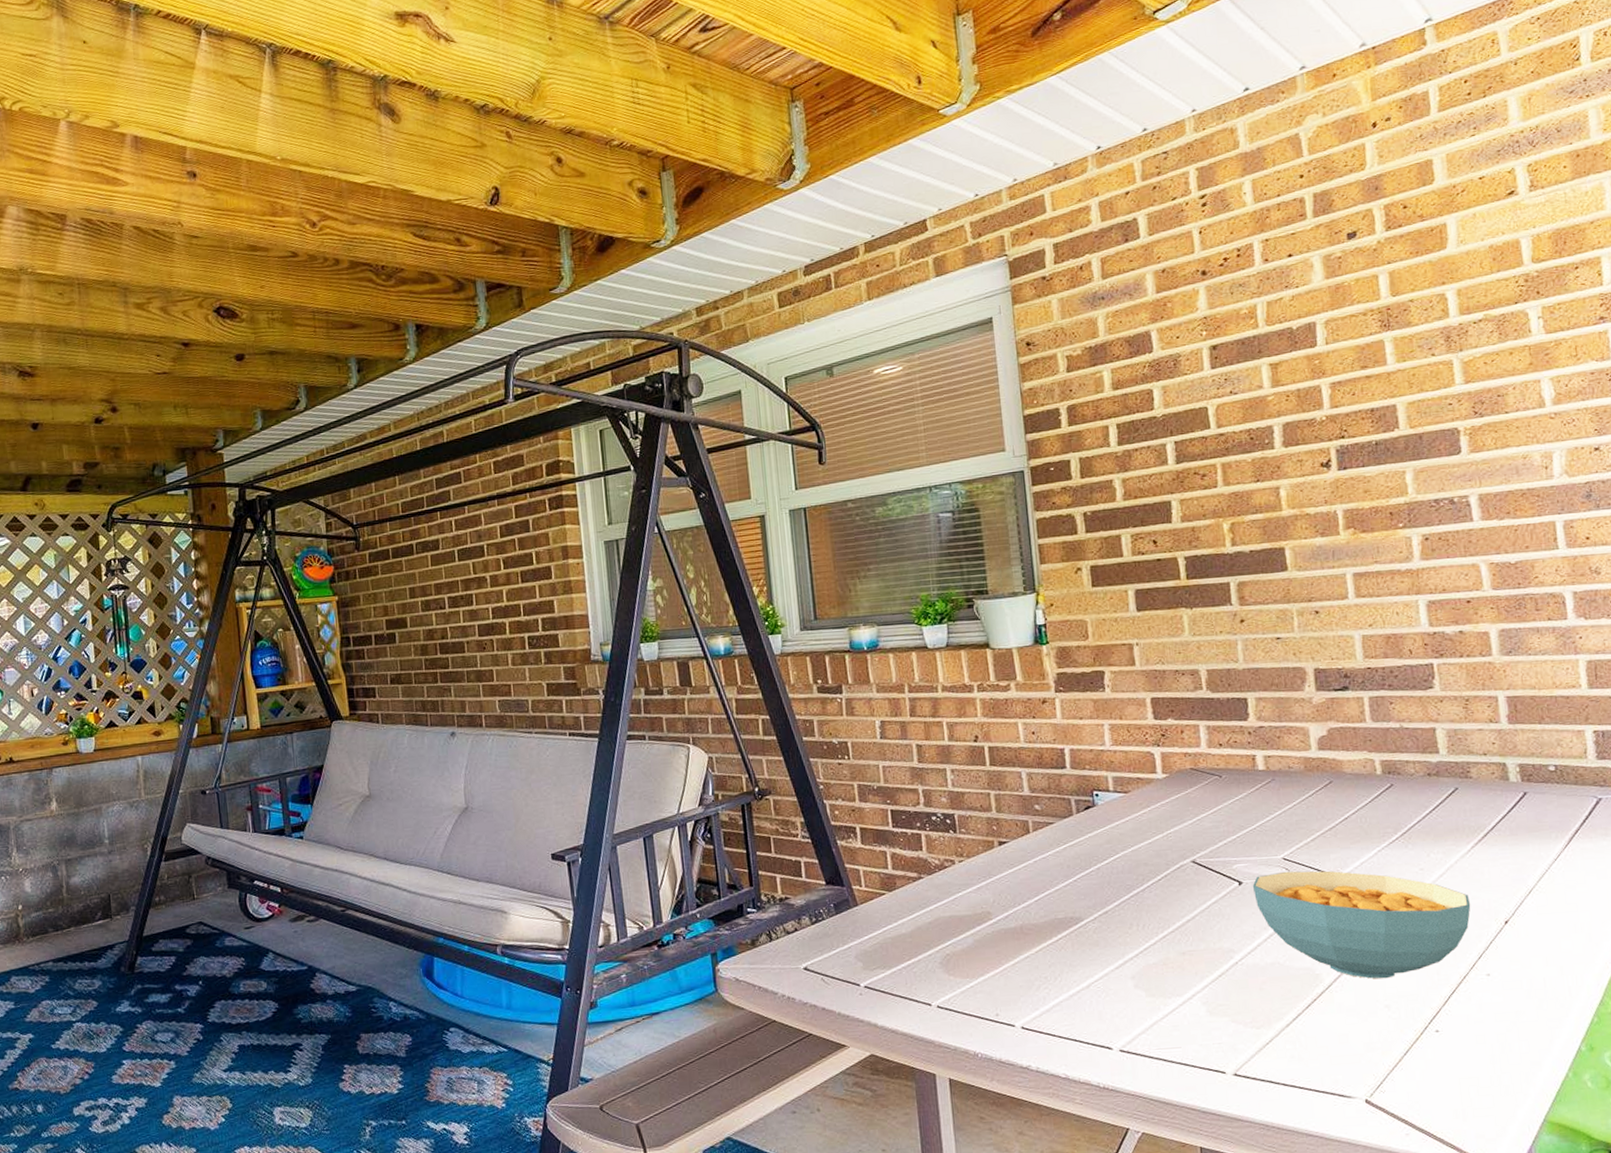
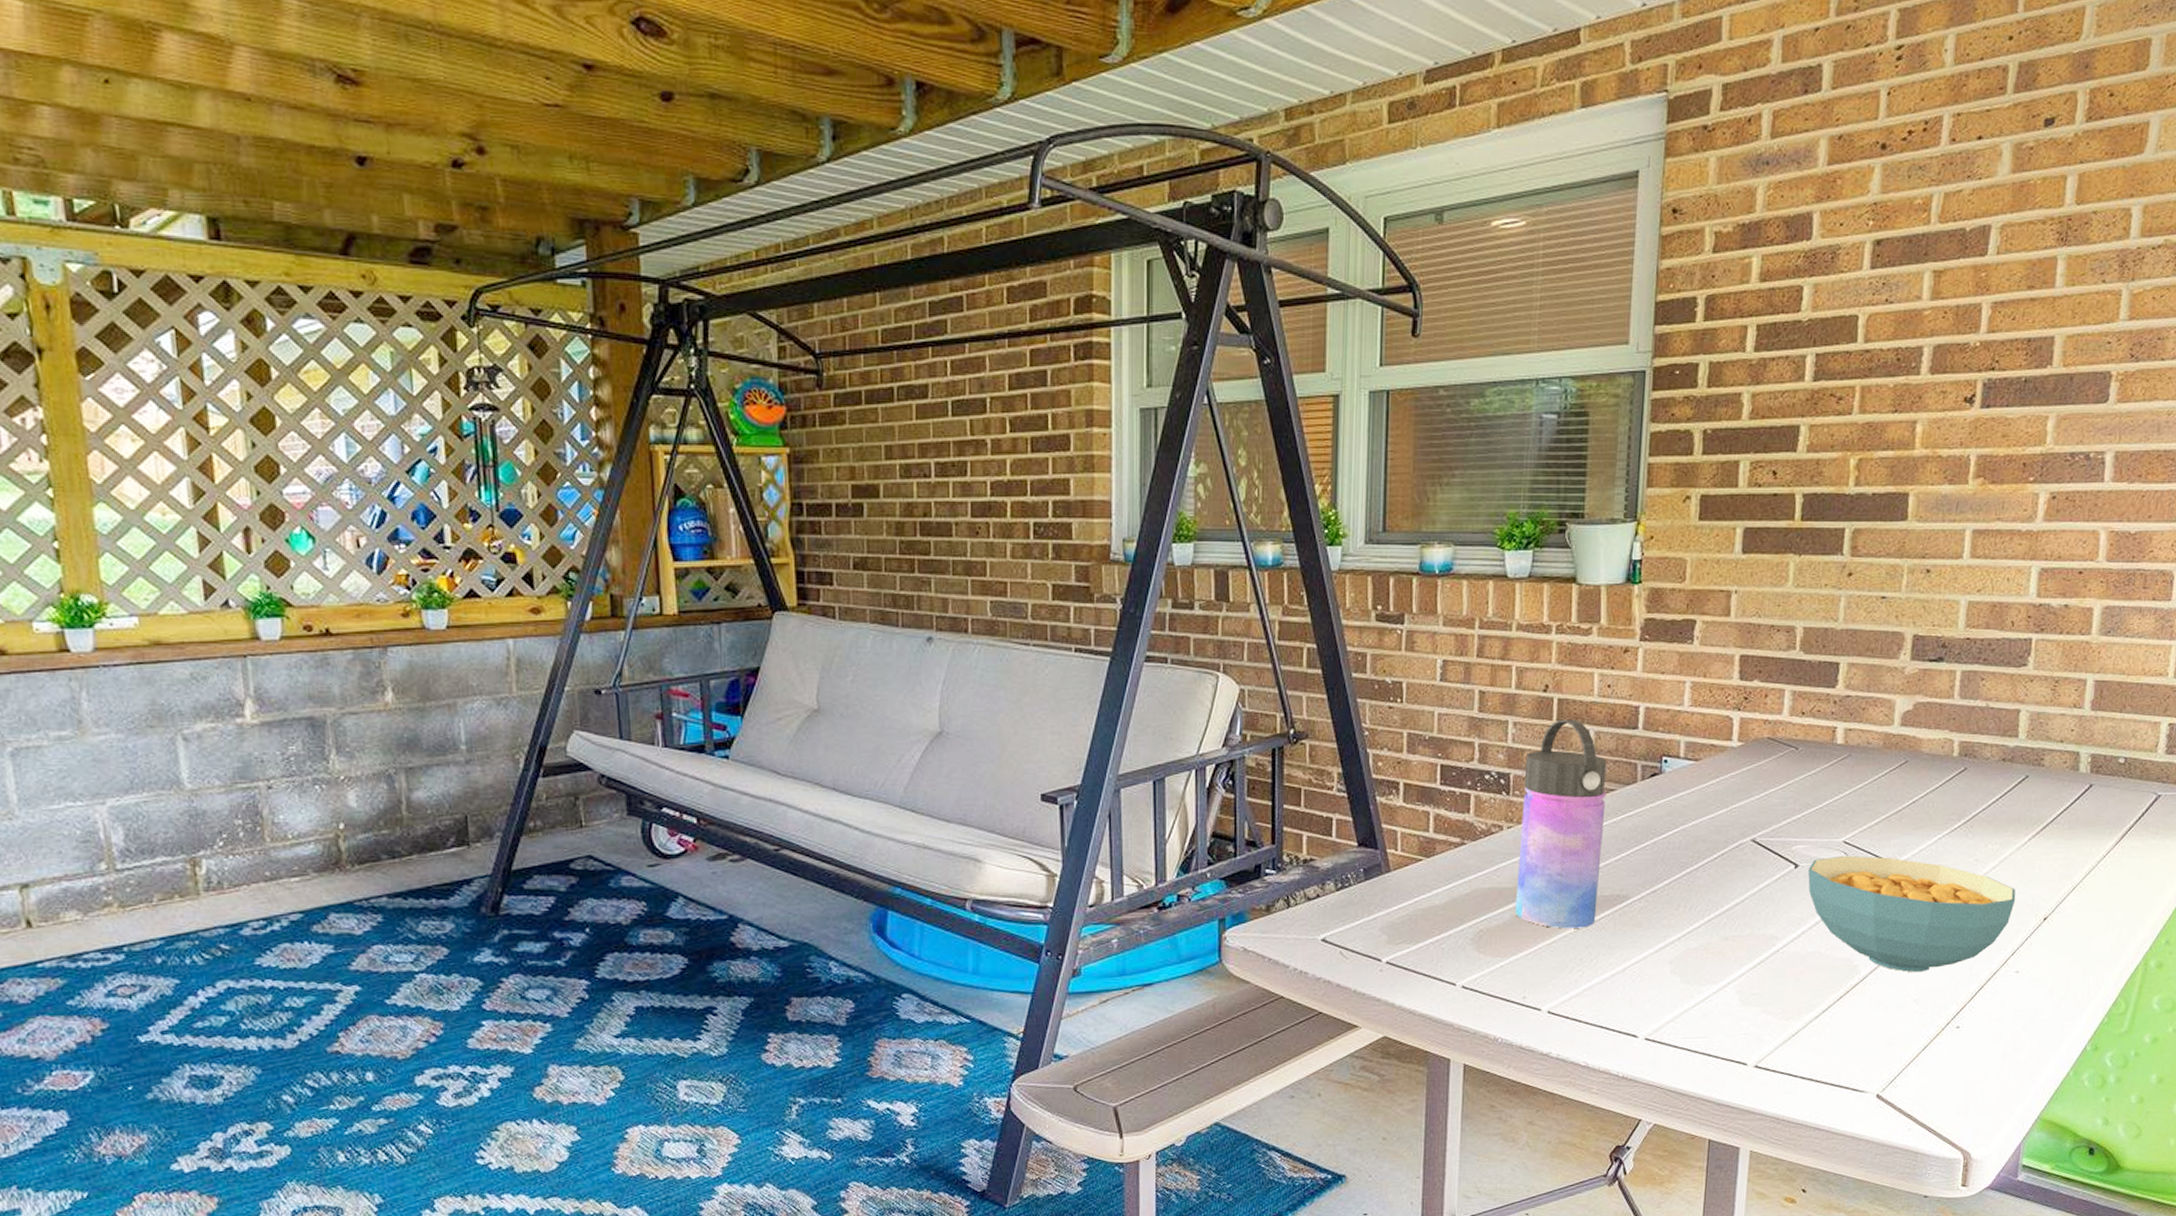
water bottle: none [967,763,1054,950] -> present [1514,719,1607,929]

